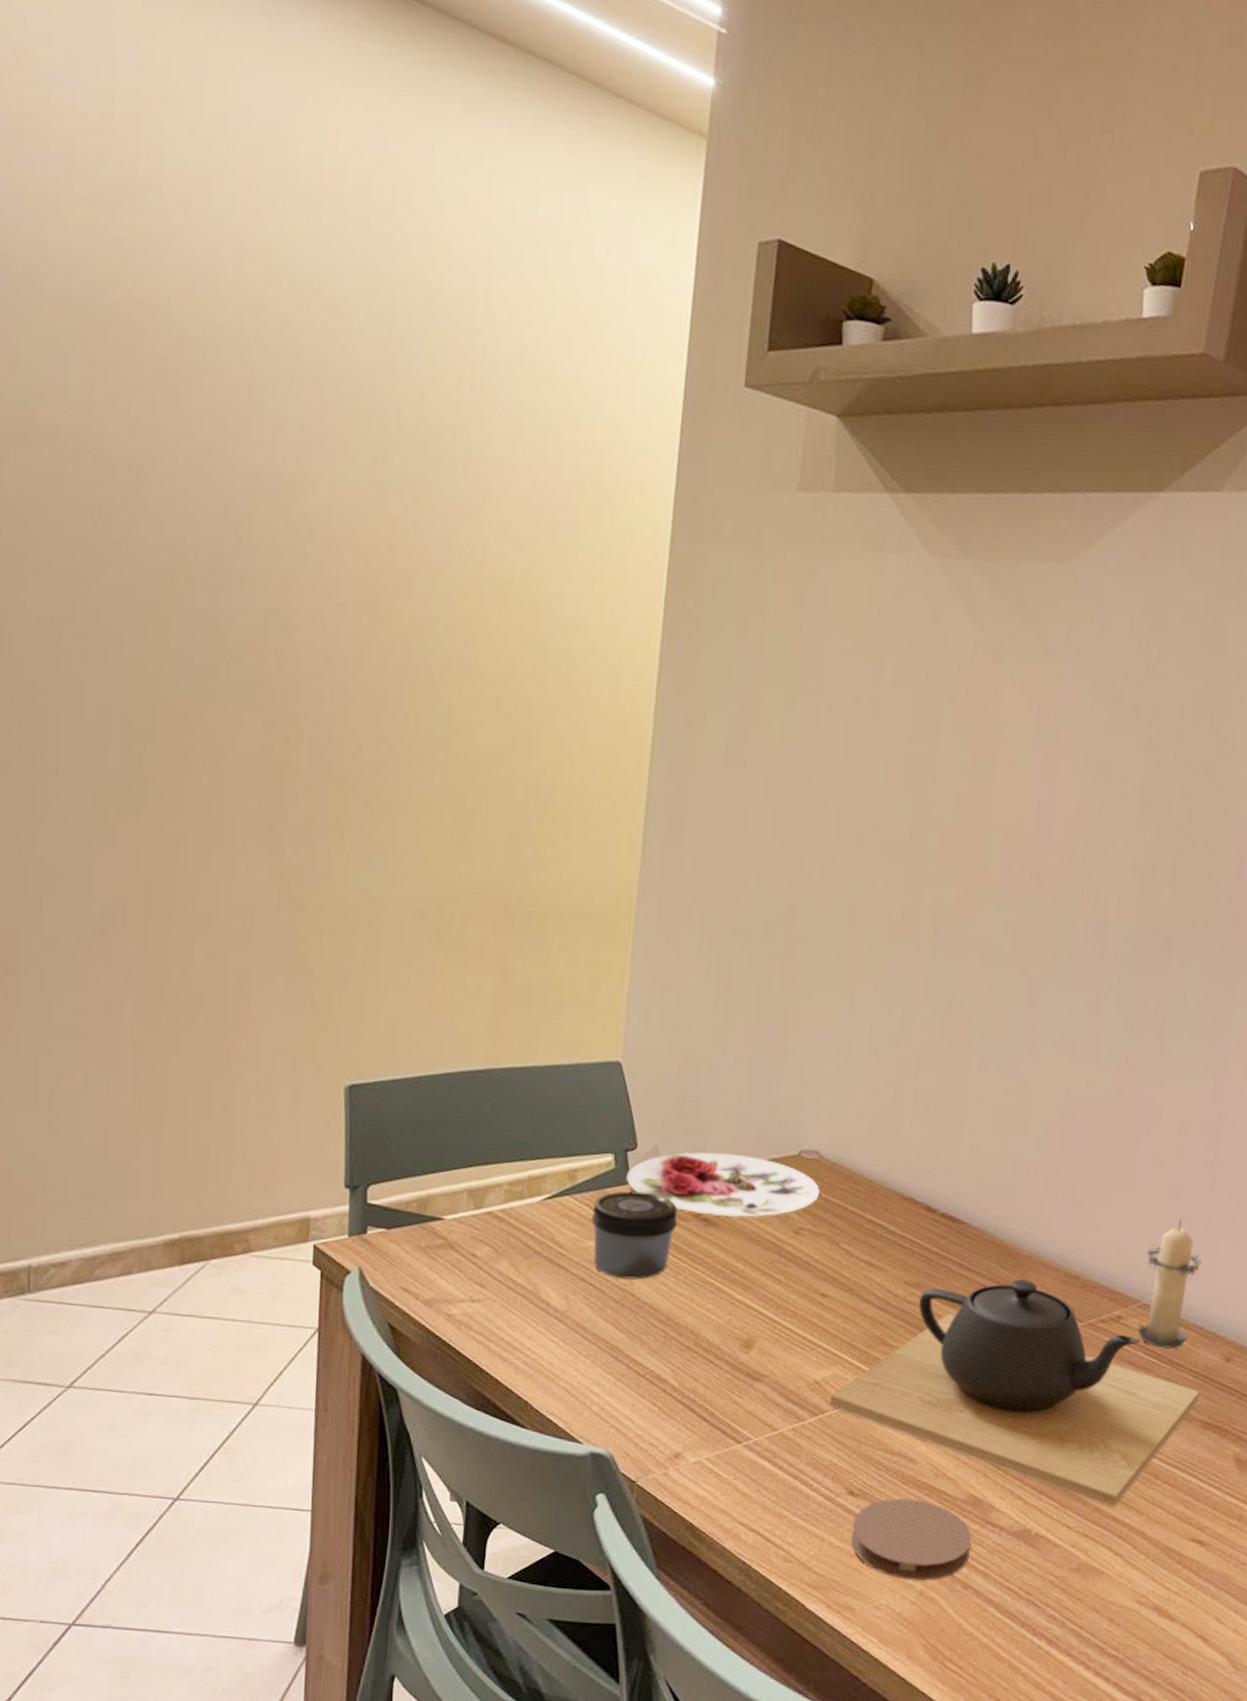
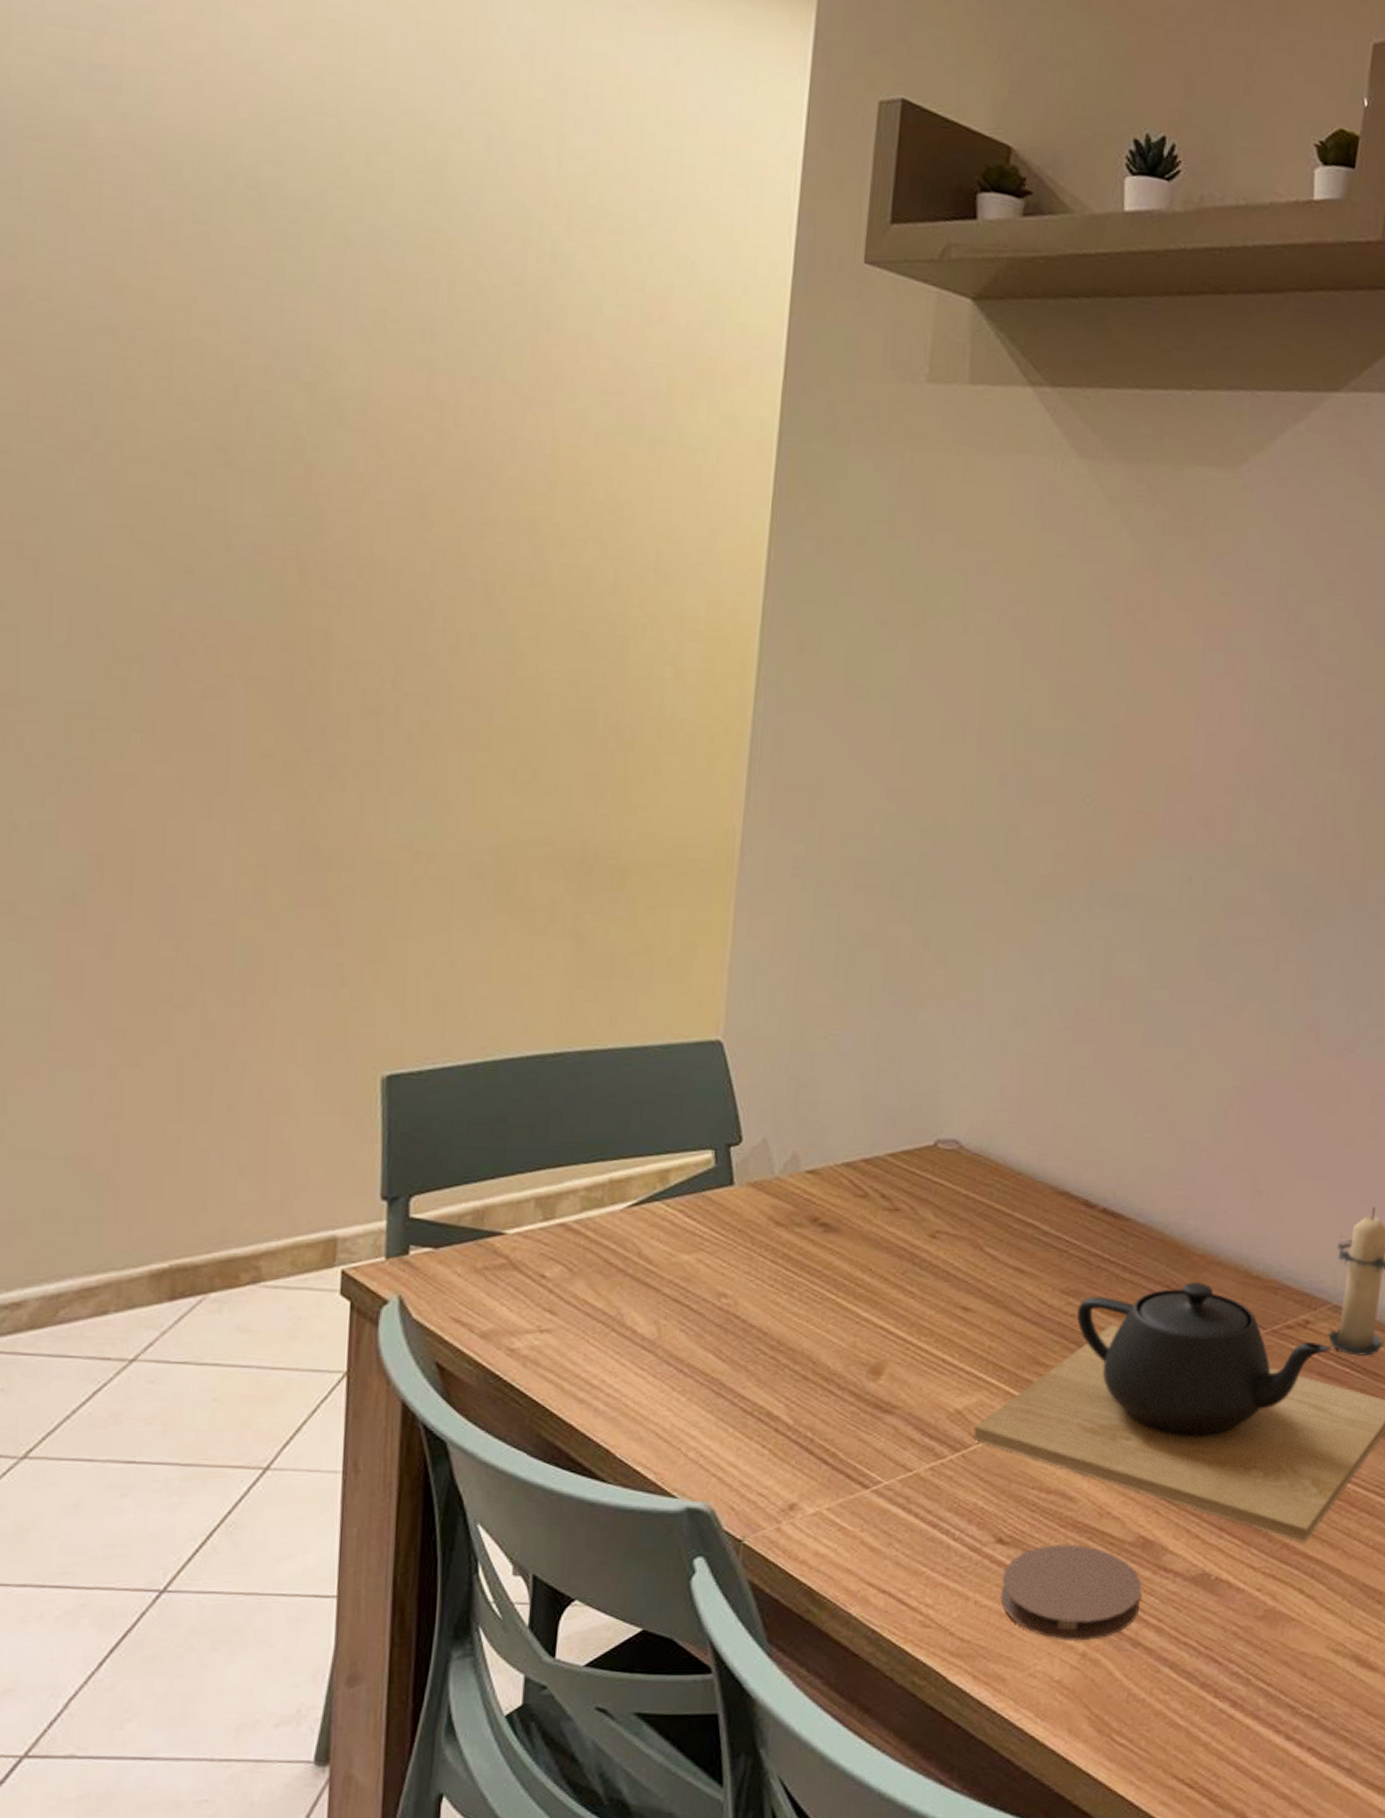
jar: present [591,1191,678,1280] -> none [686,1193,792,1298]
plate: present [626,1152,821,1218] -> none [729,1145,961,1221]

